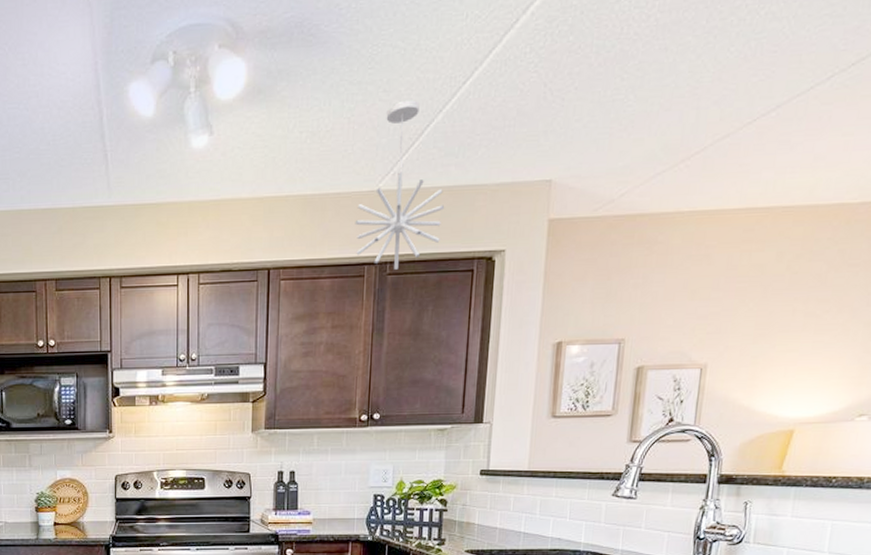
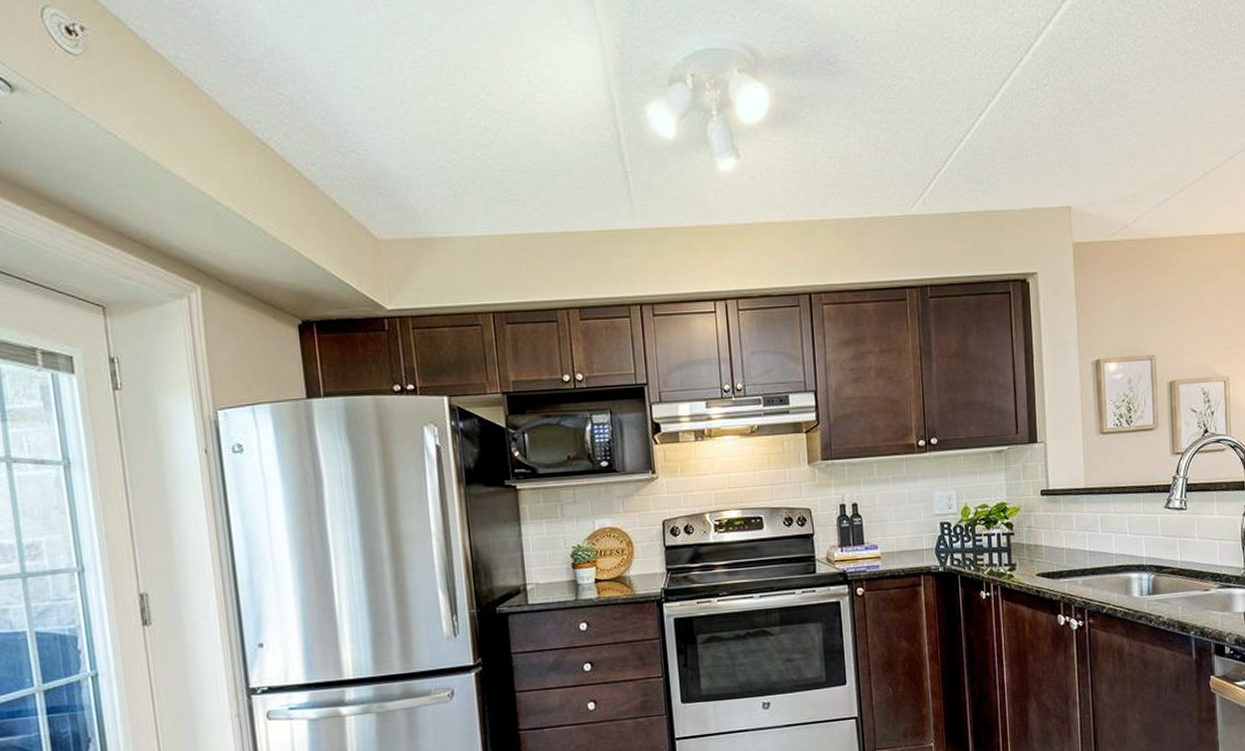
pendant light: present [355,100,445,270] -> none [891,129,977,293]

